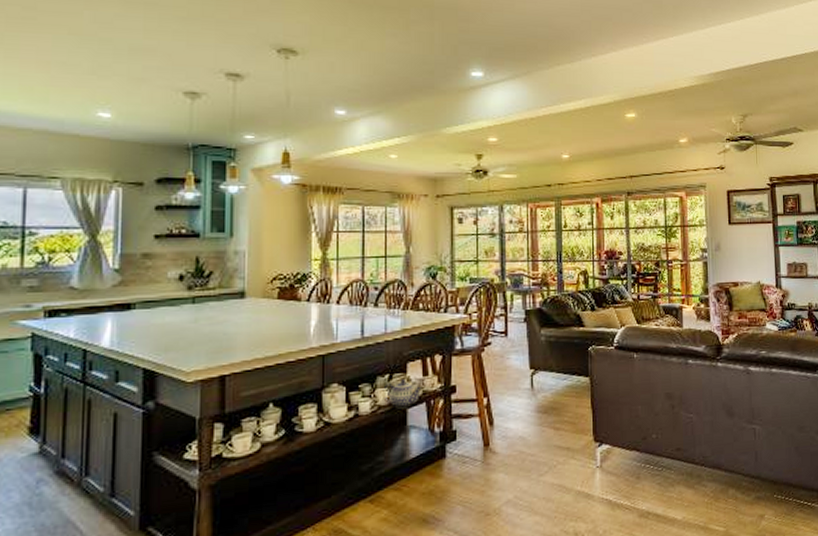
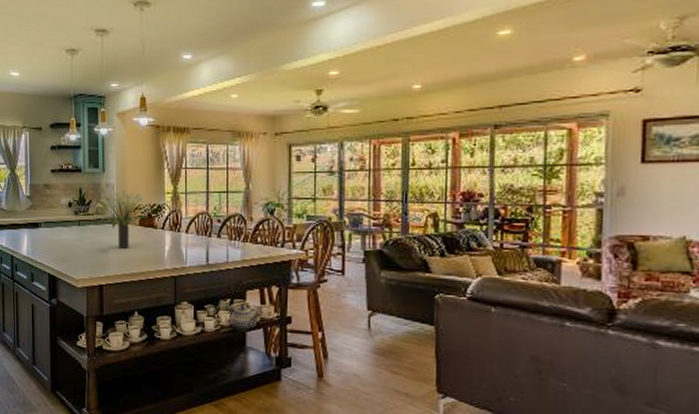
flower arrangement: none [219,257,292,328] -> present [96,190,149,249]

